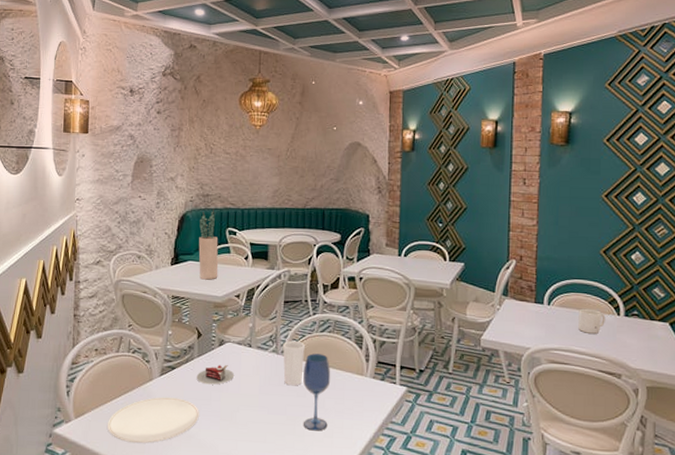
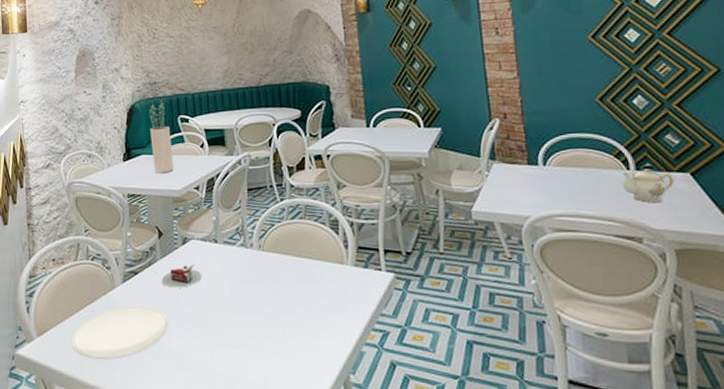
cup: present [283,340,306,386] -> none [251,231,277,282]
wineglass: present [302,353,331,431] -> none [276,244,311,331]
mug: present [578,308,605,334] -> none [580,165,614,194]
teapot: none [611,316,654,346] -> present [622,168,674,203]

